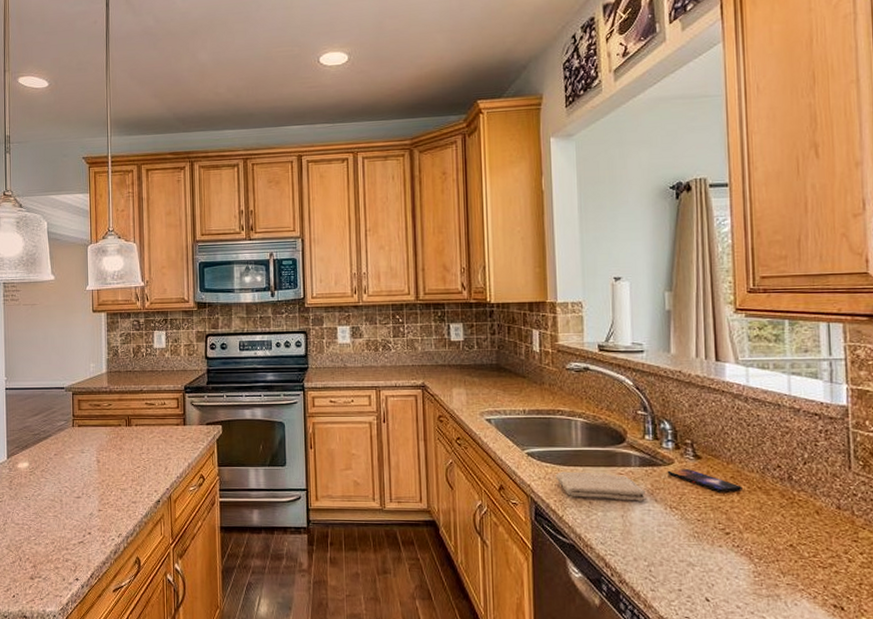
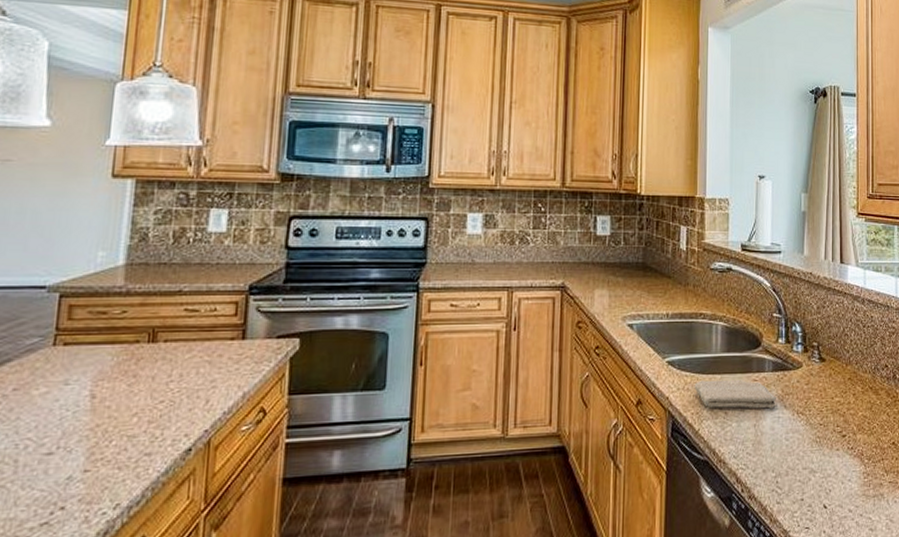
smartphone: present [667,469,742,492] -> none [796,372,857,395]

